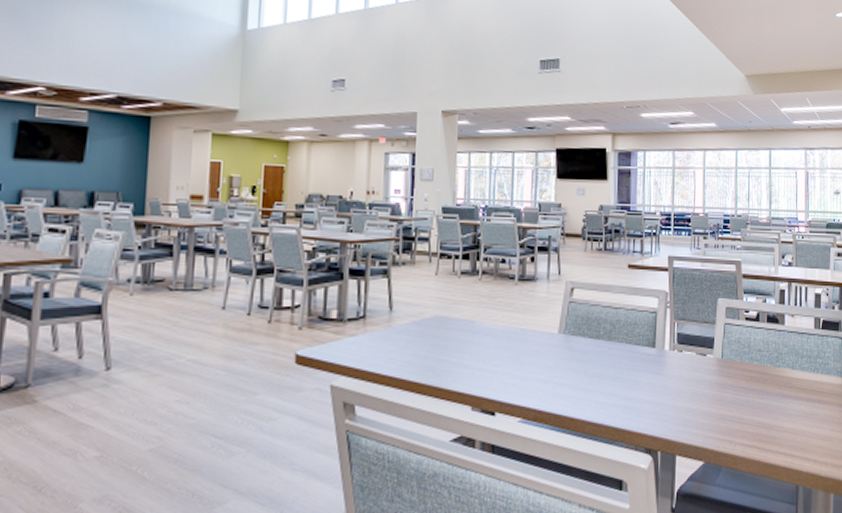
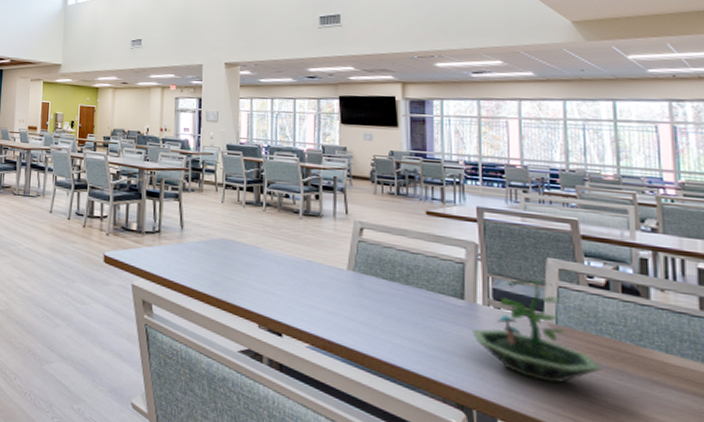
terrarium: none [660,320,751,413] -> present [472,280,602,384]

